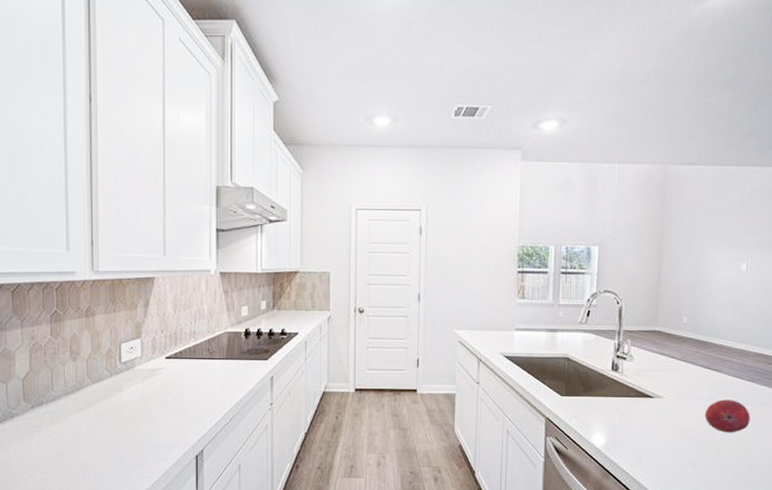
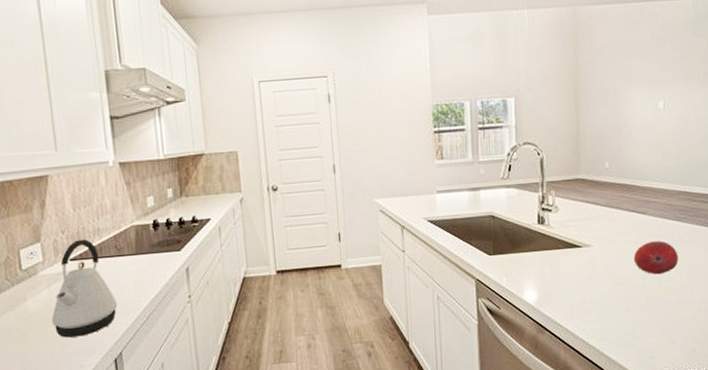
kettle: none [142,340,205,431] -> present [51,239,118,338]

